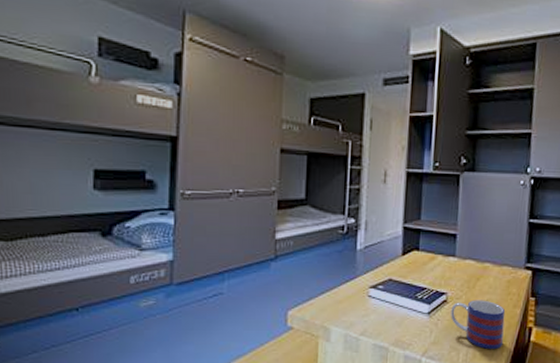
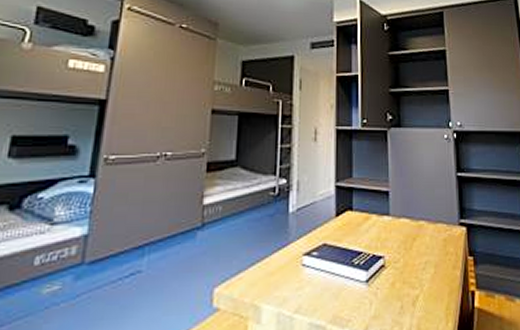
mug: present [450,300,506,350] -> none [390,262,448,321]

